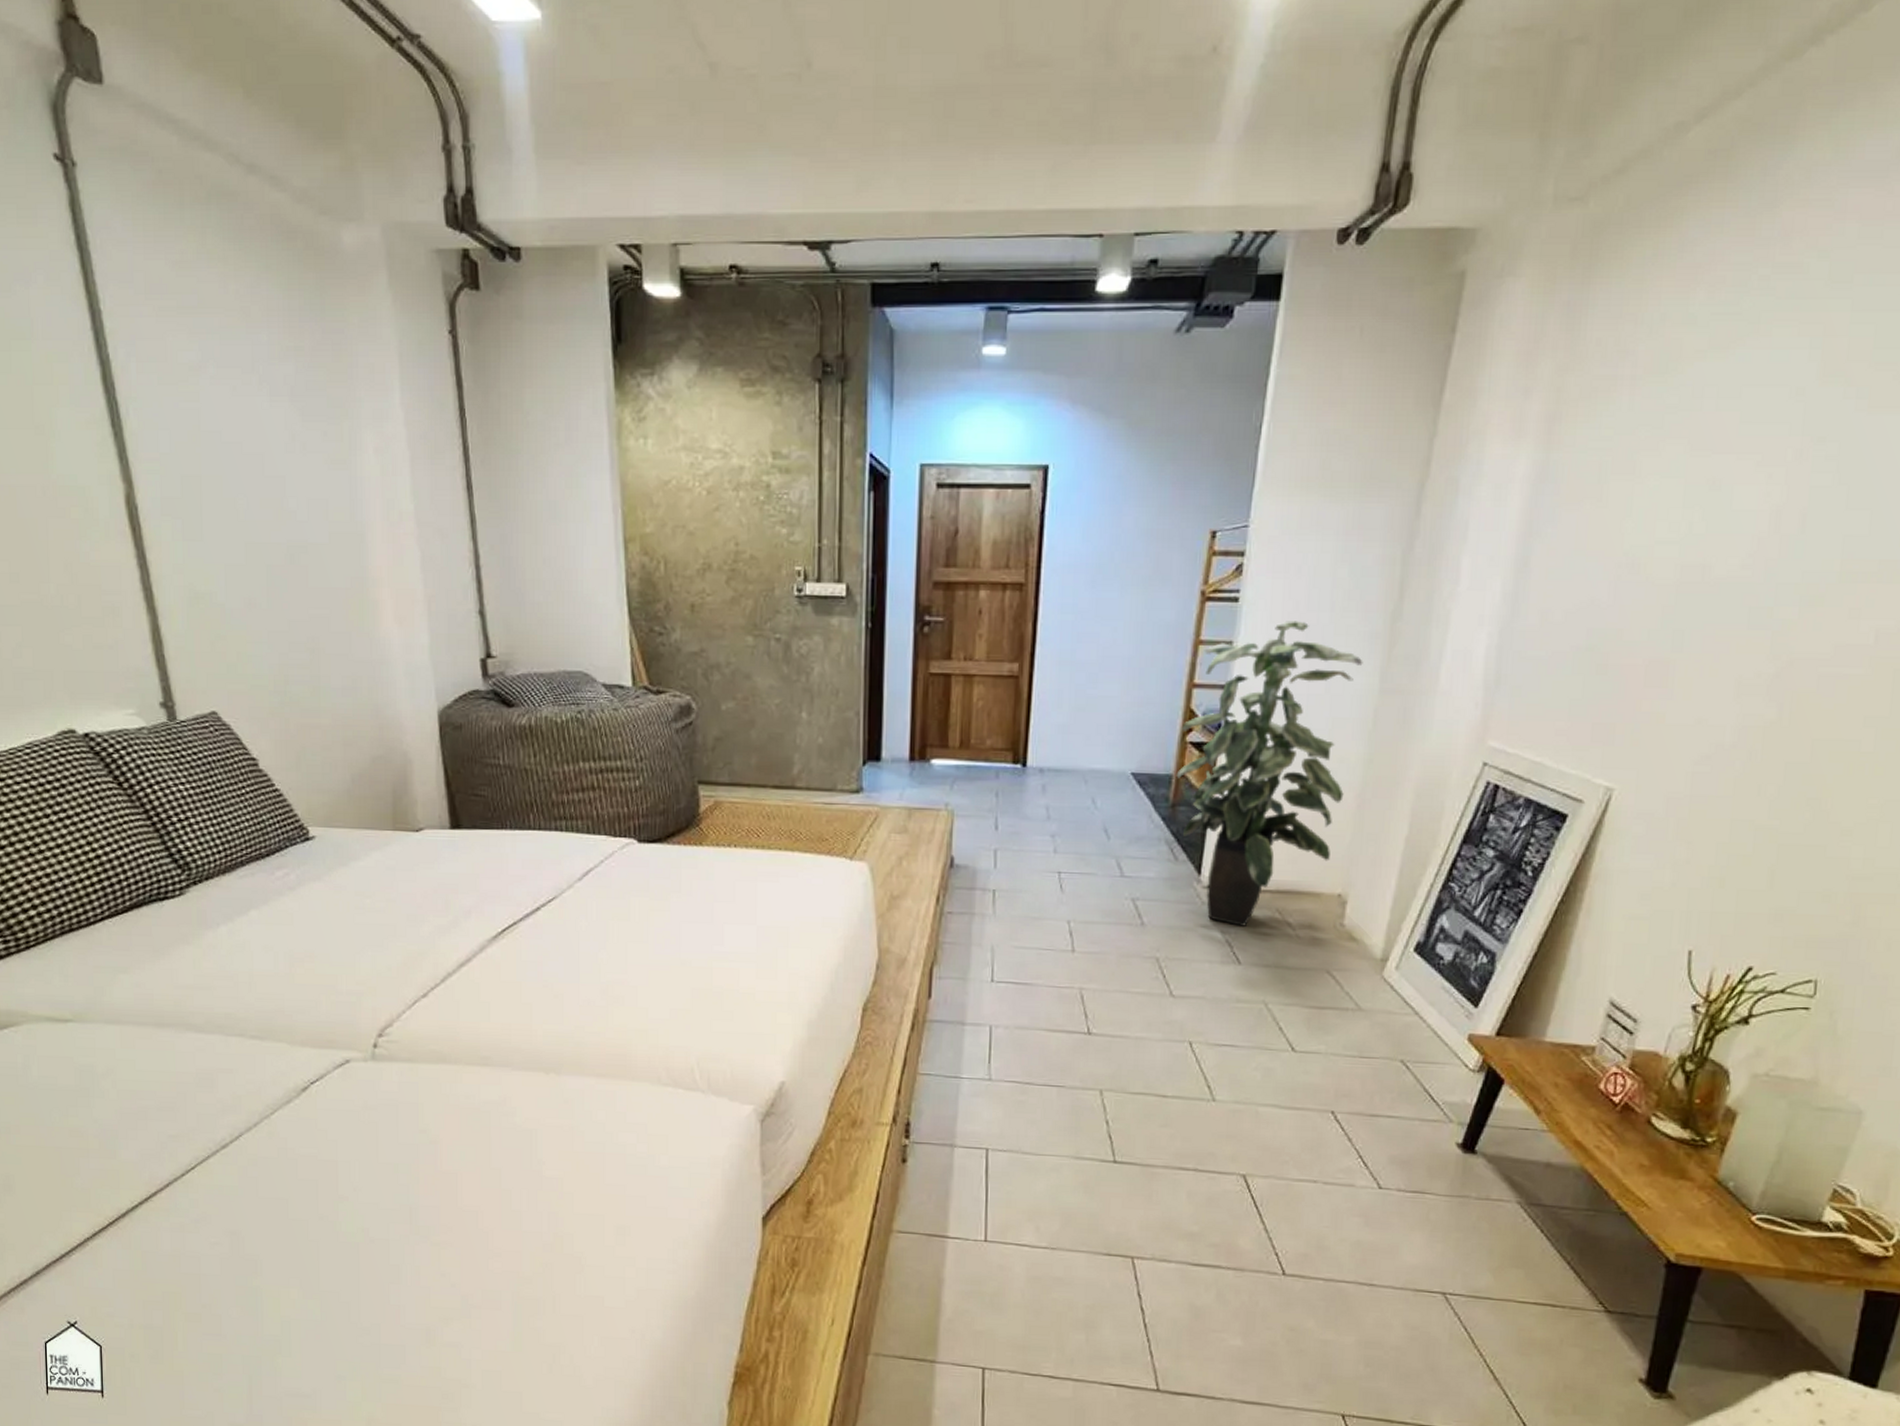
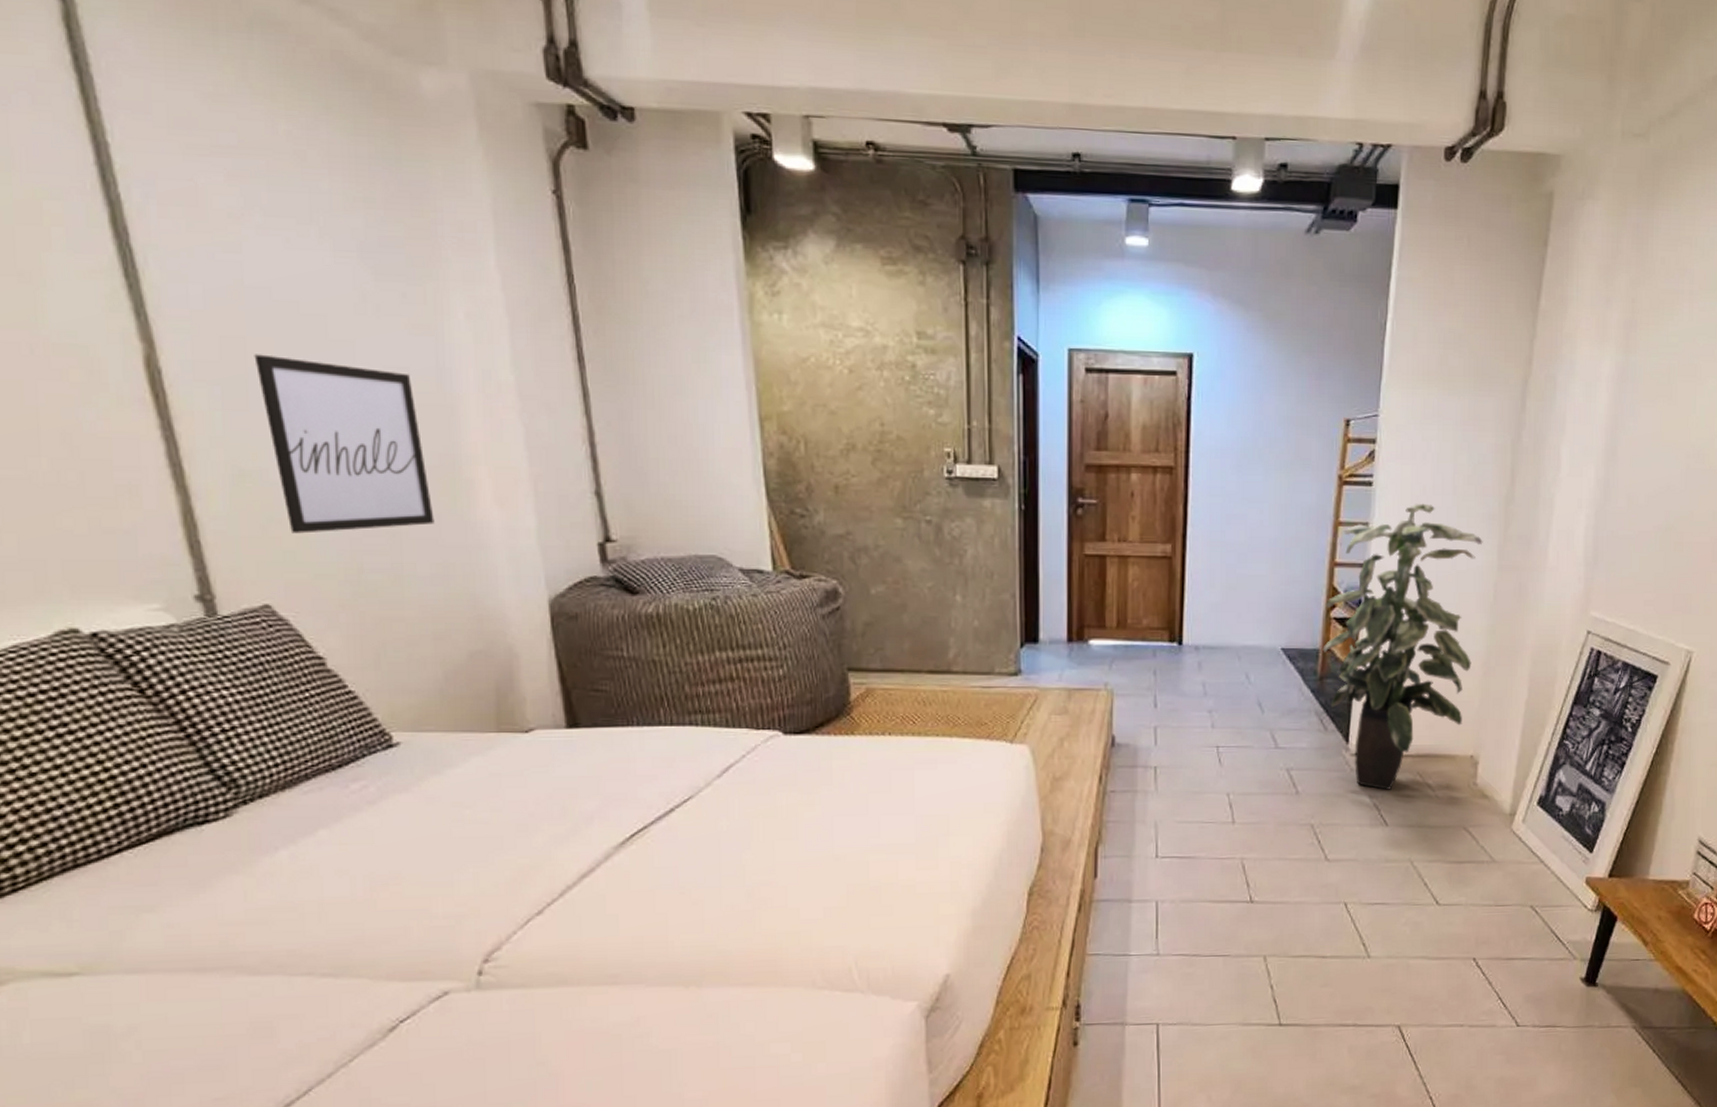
wall art: none [207,490,346,649] -> present [254,354,435,534]

